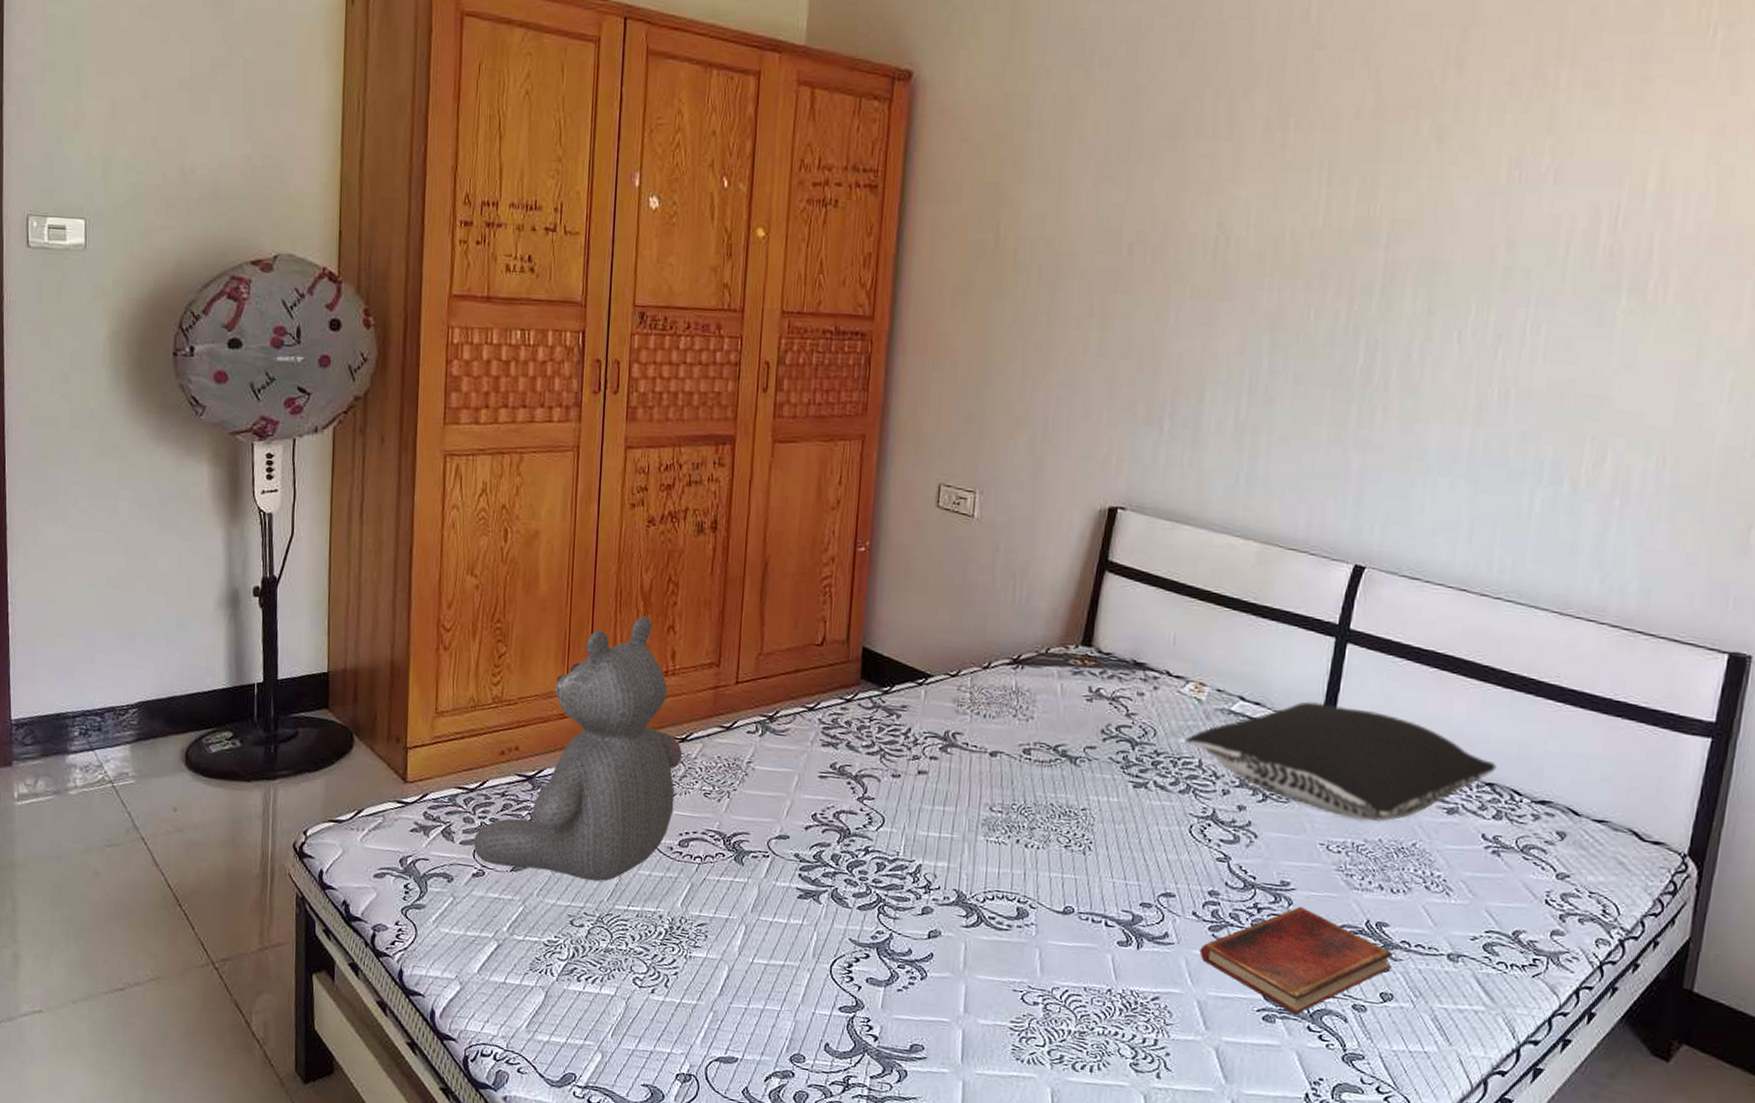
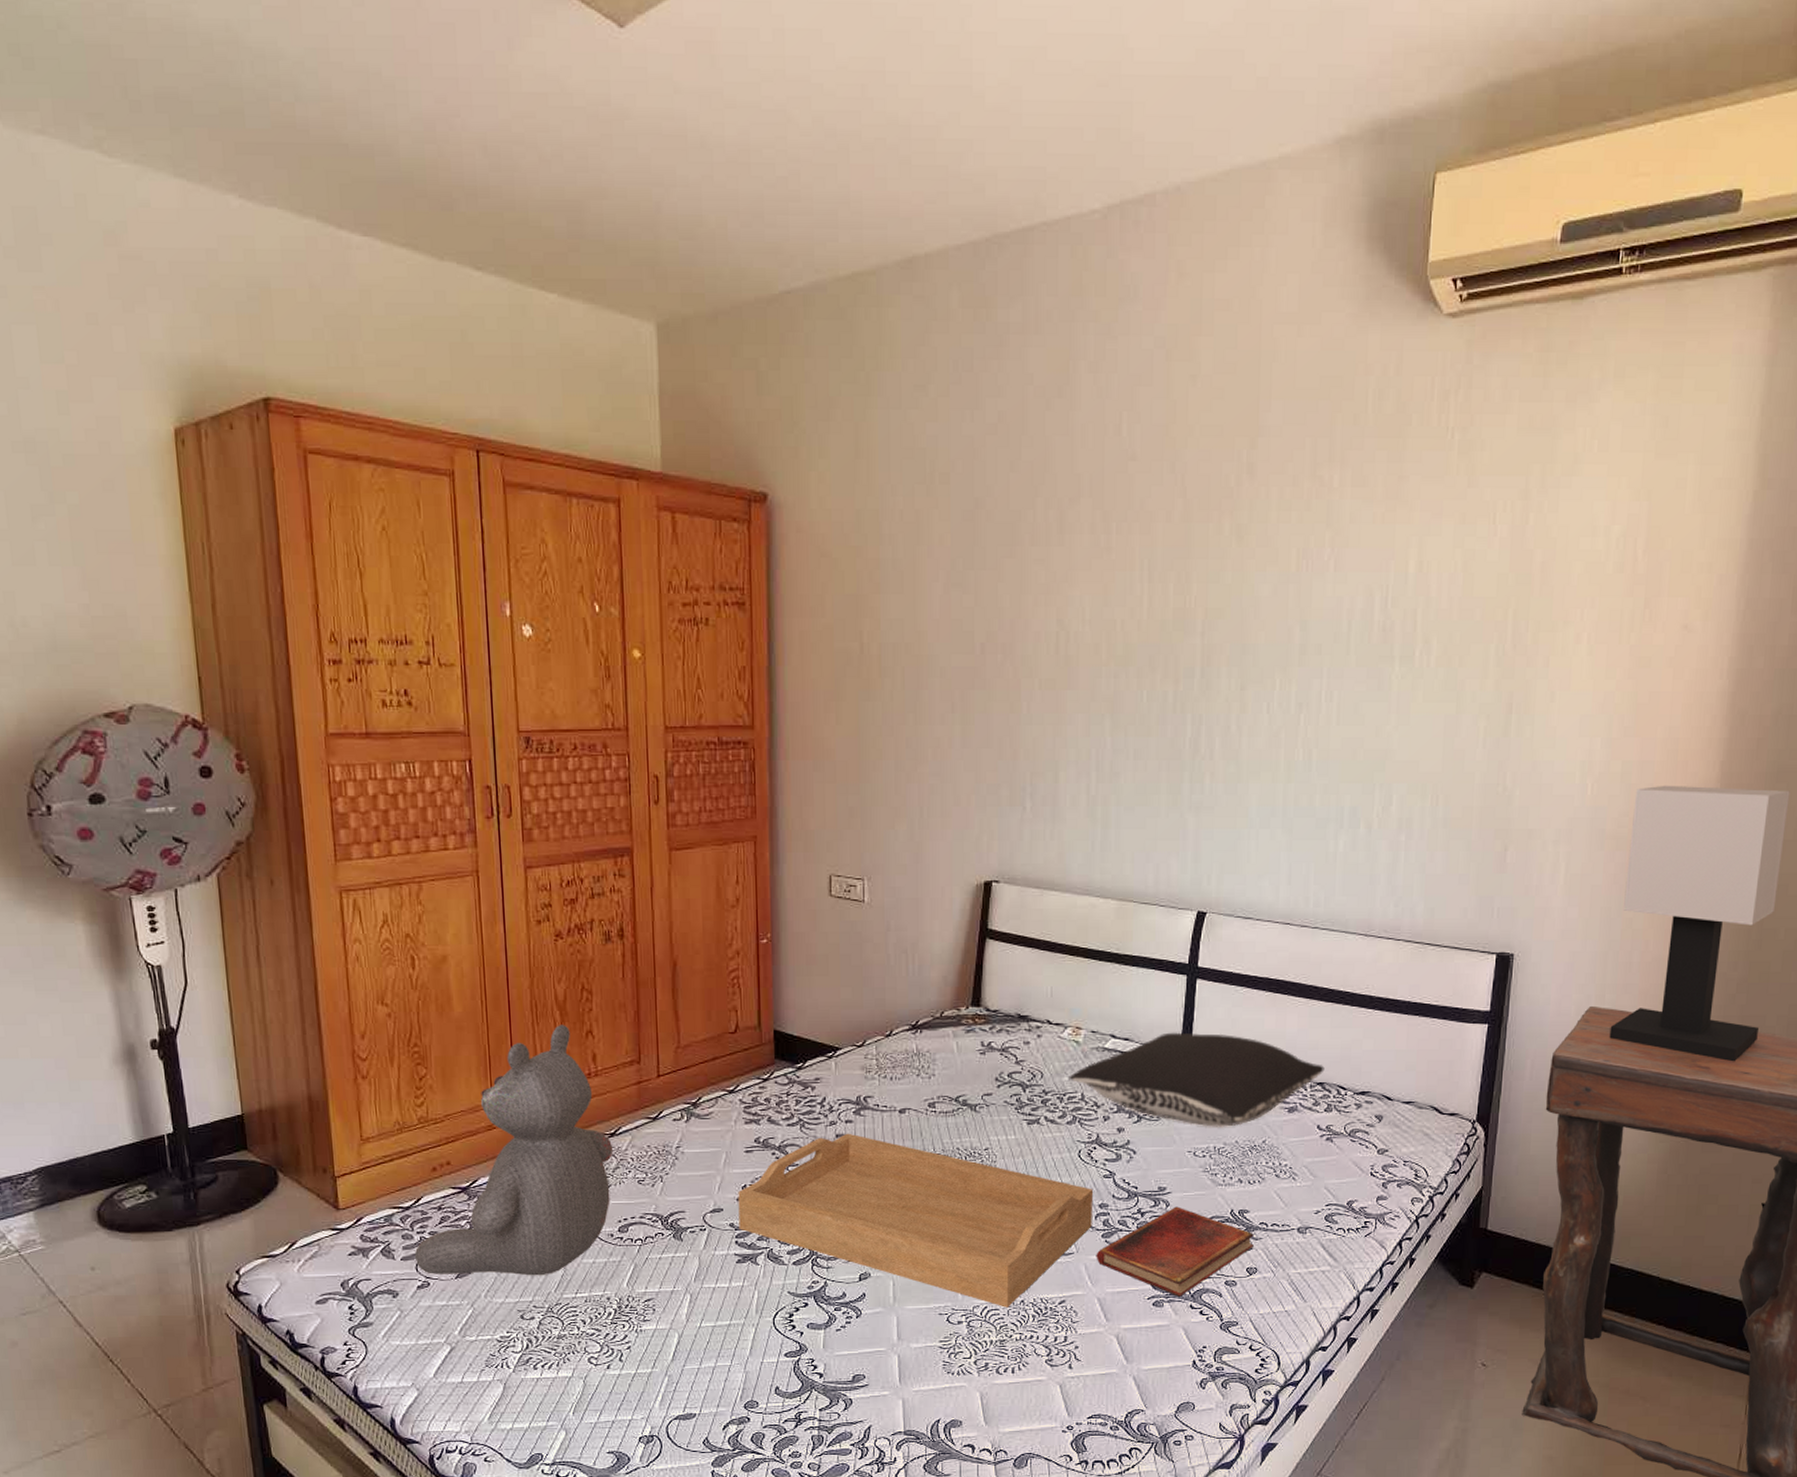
serving tray: none [804,770,1202,995] -> present [738,1133,1092,1308]

